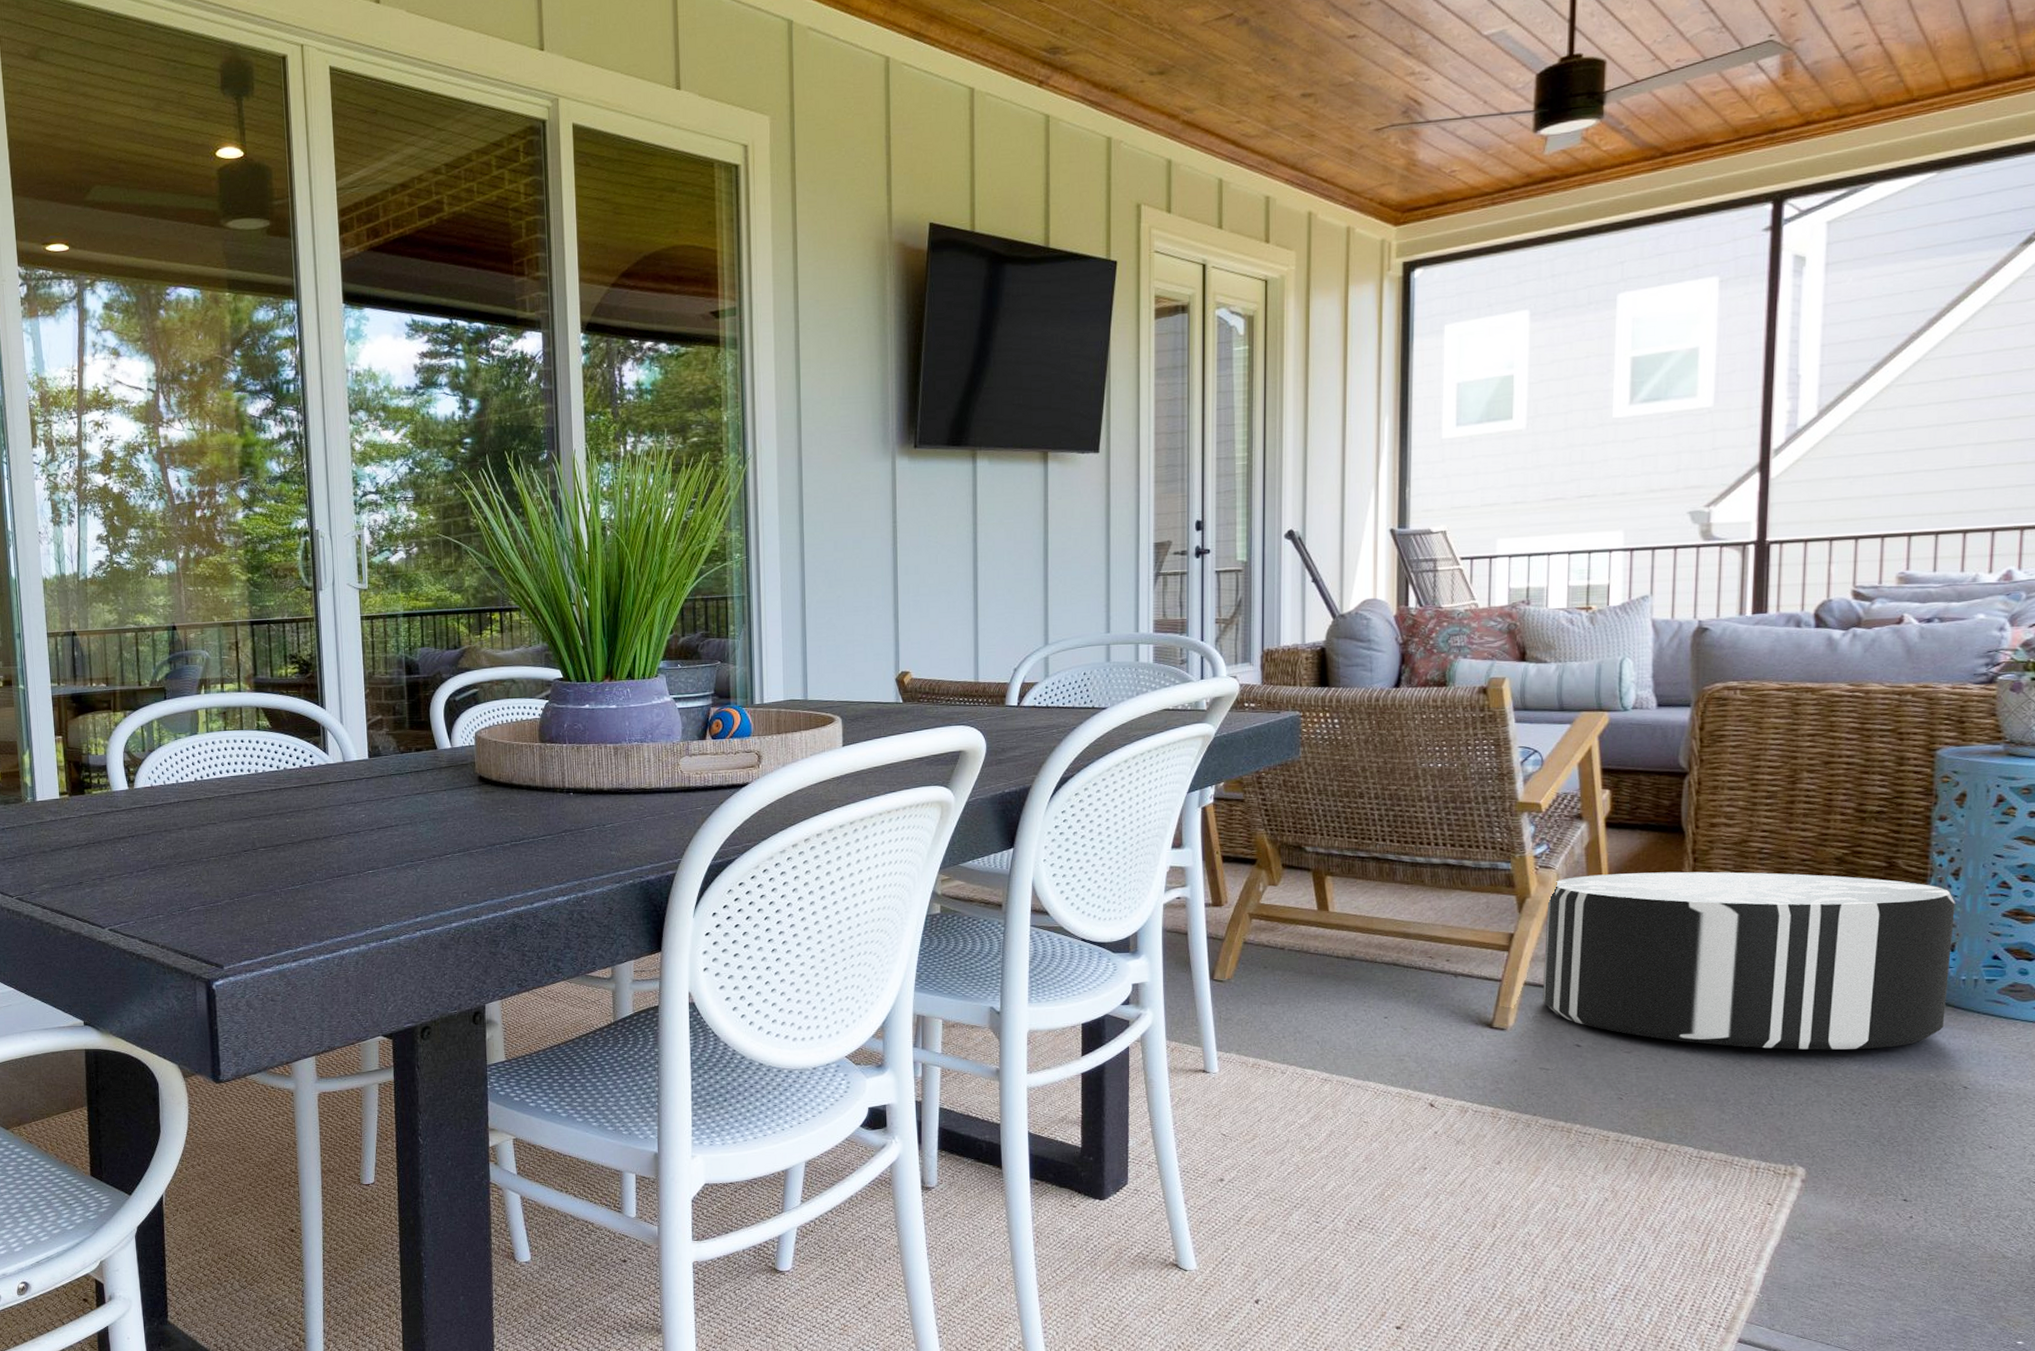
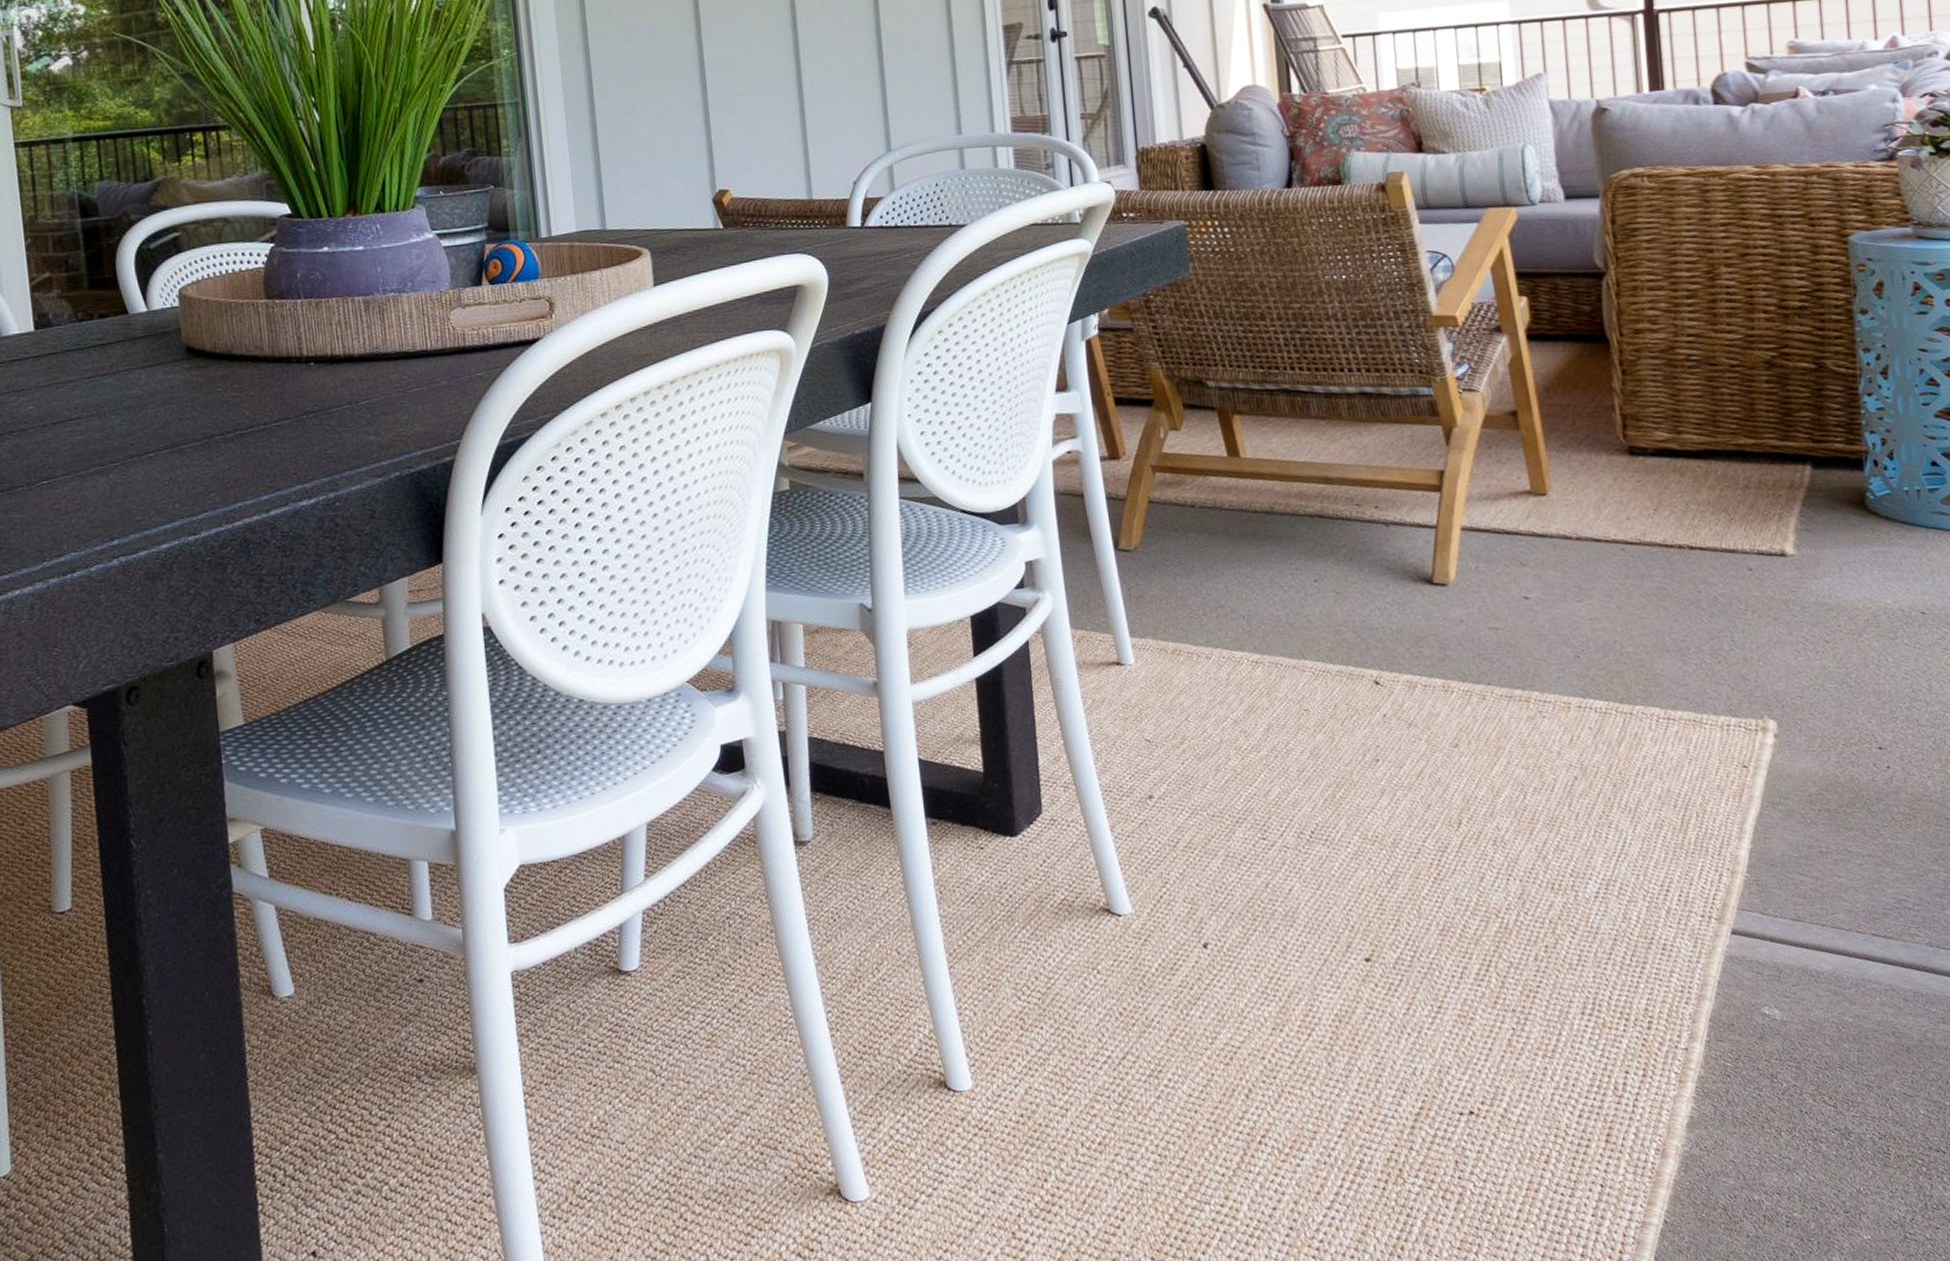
pouf: present [1542,871,1955,1050] -> none [1476,381,1894,586]

